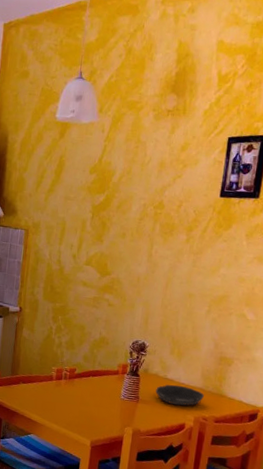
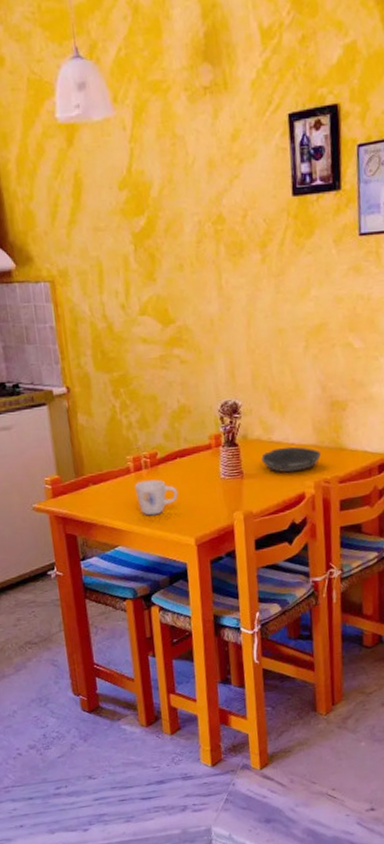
mug: none [53,388,86,417] -> present [134,479,178,516]

